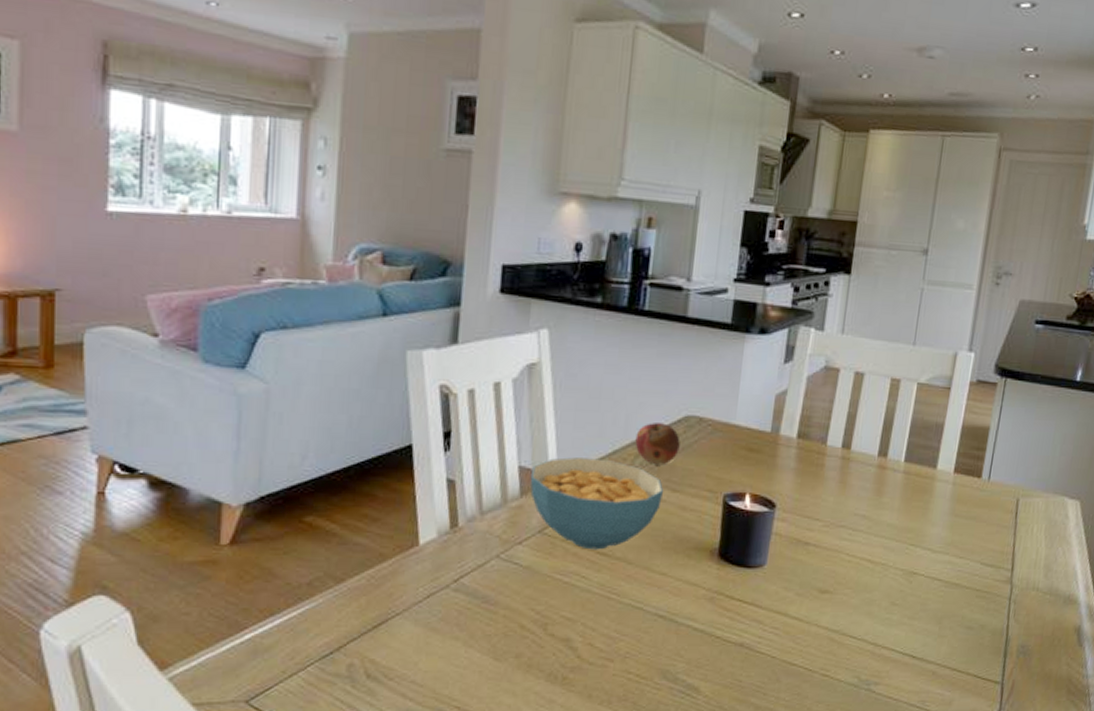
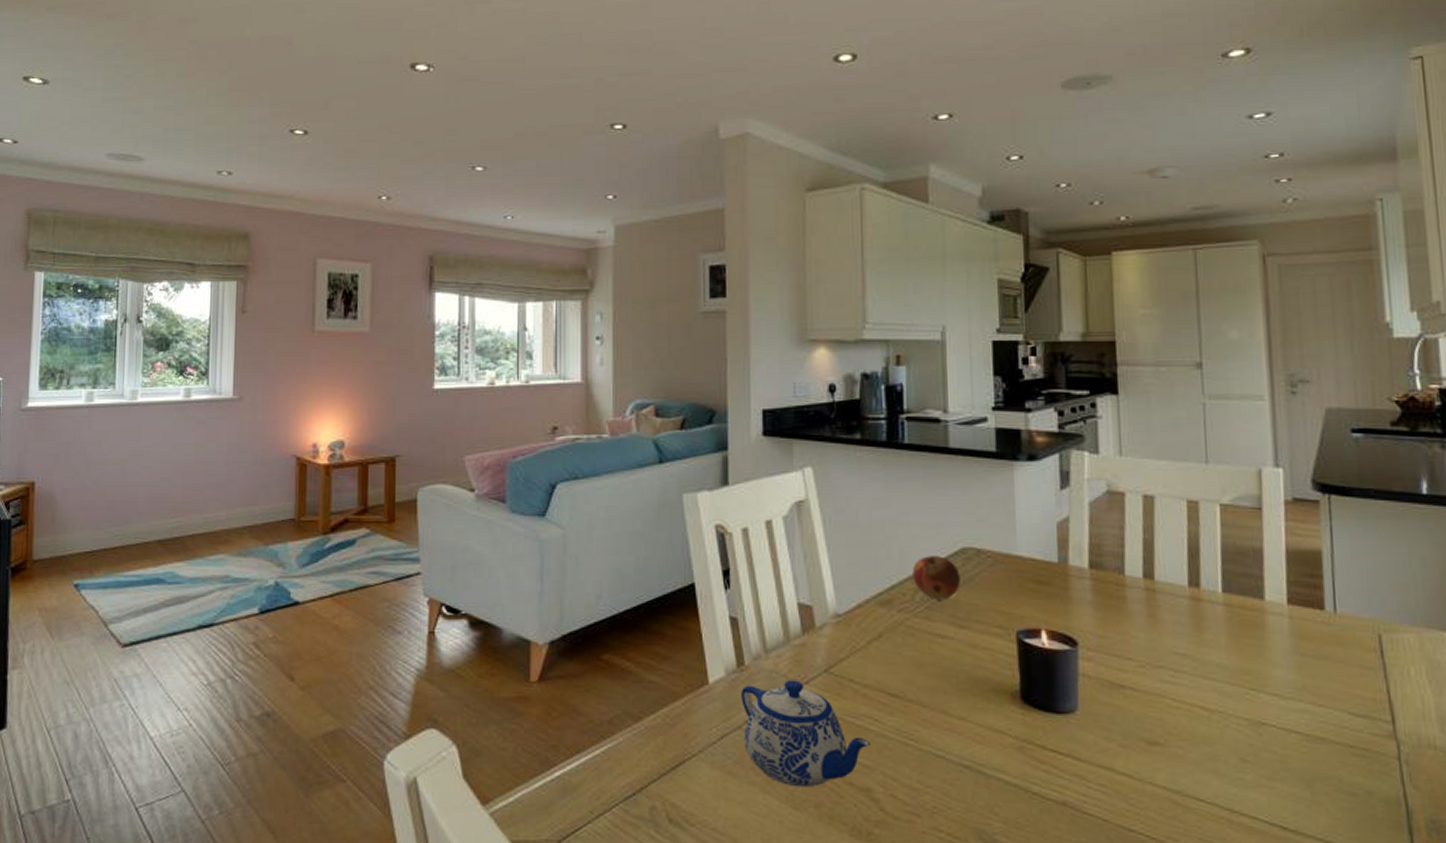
teapot: none [450,540,575,640] -> present [741,680,870,788]
cereal bowl: present [530,457,664,550] -> none [810,593,951,691]

